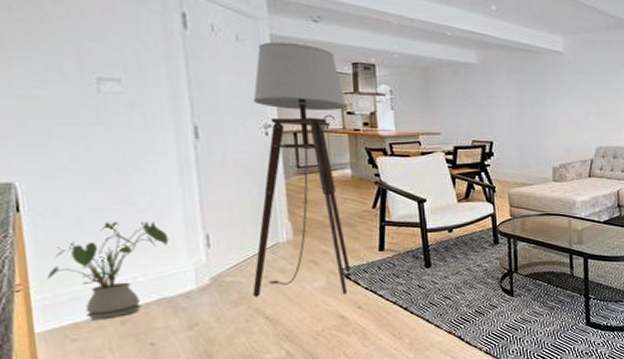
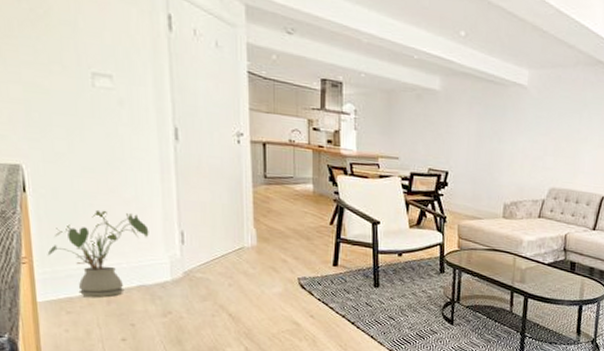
floor lamp: present [252,42,351,297] -> none [219,50,313,303]

